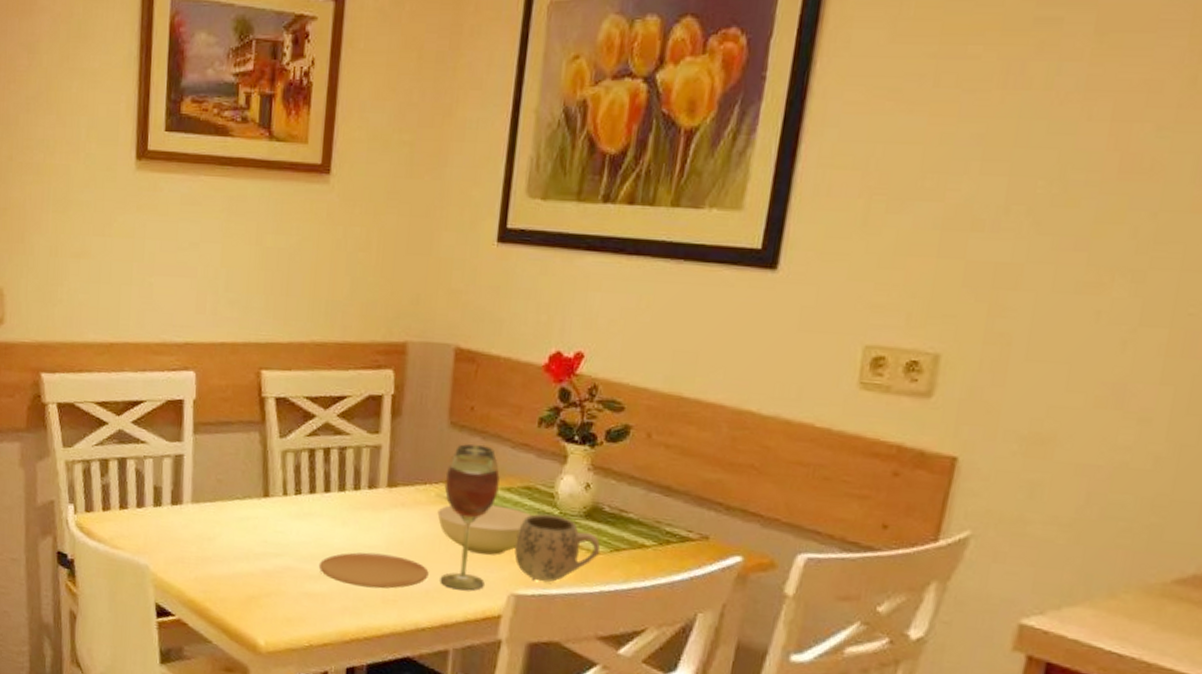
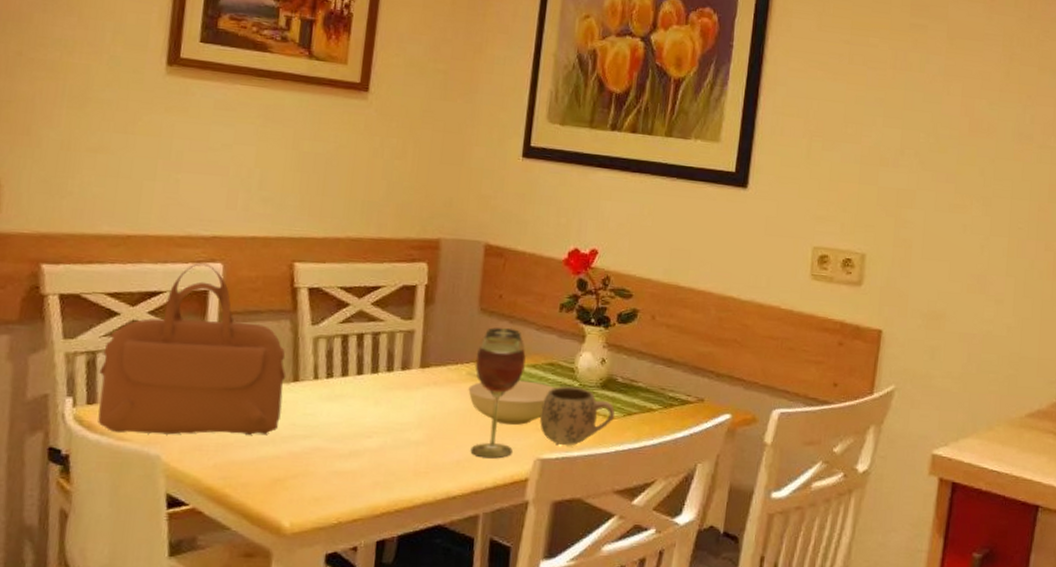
handbag: none [94,371,257,550] -> present [97,263,286,435]
plate: present [318,552,429,589] -> none [349,429,460,463]

